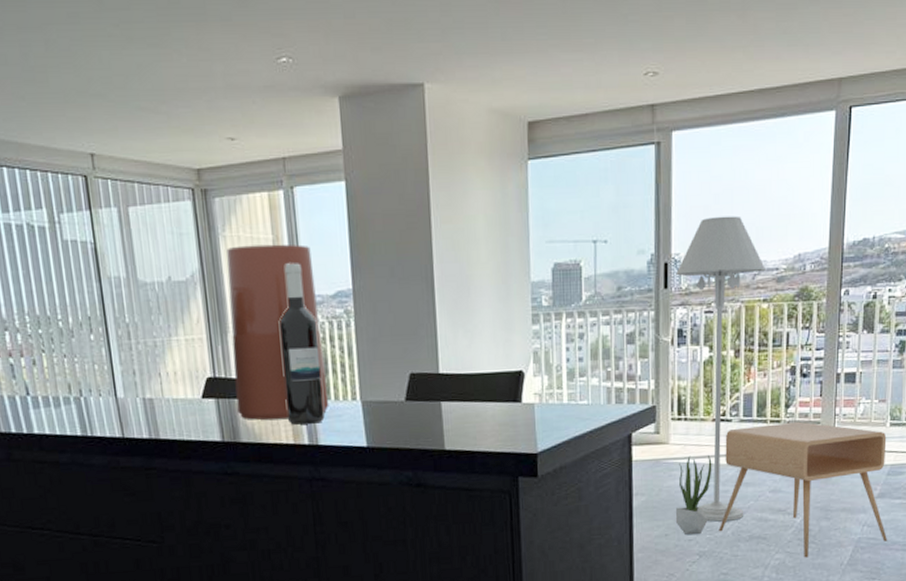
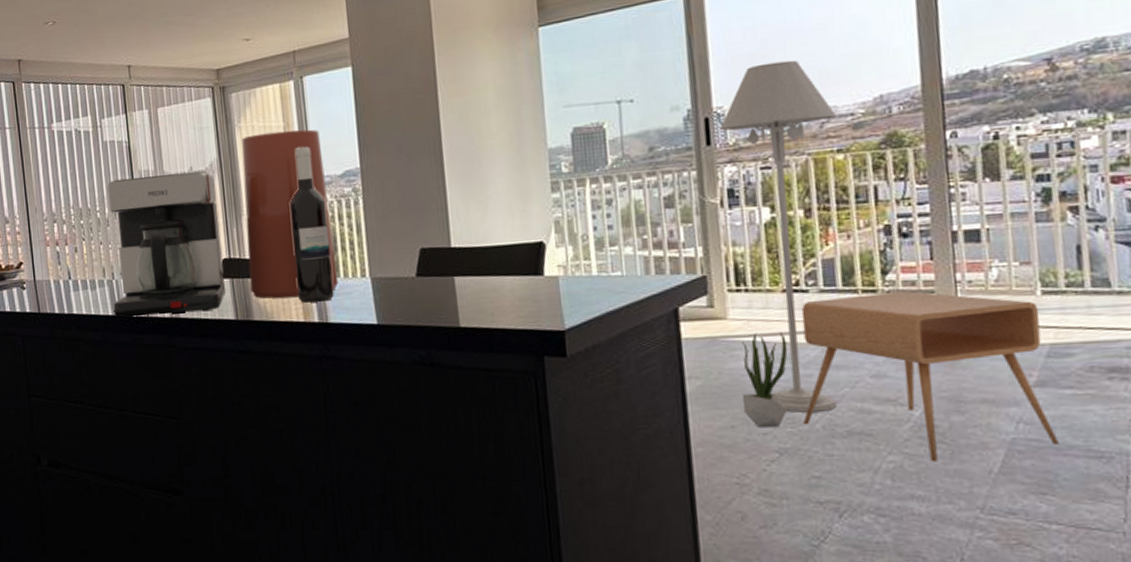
coffee maker: none [70,282,211,439] -> present [107,171,226,318]

